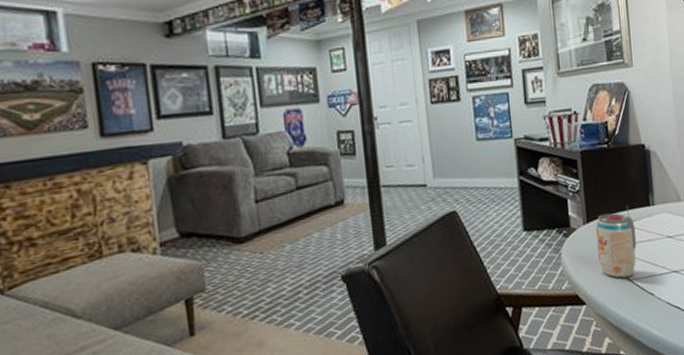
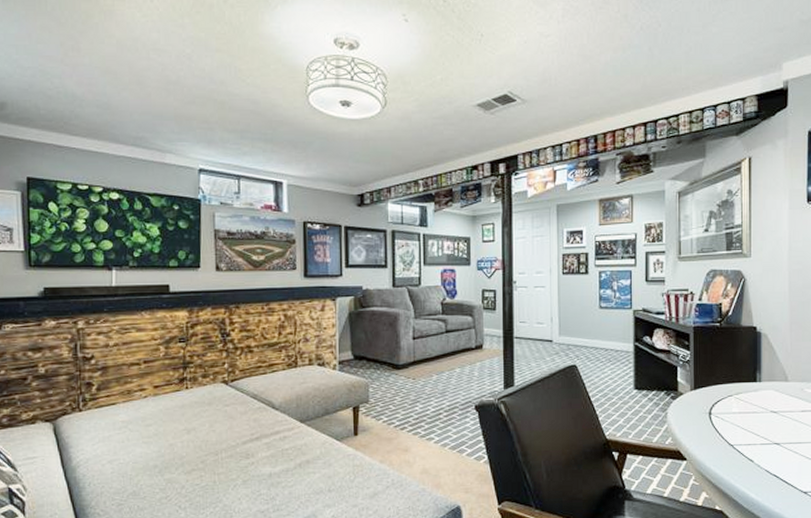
beverage can: present [596,205,636,279] -> none [703,379,740,442]

